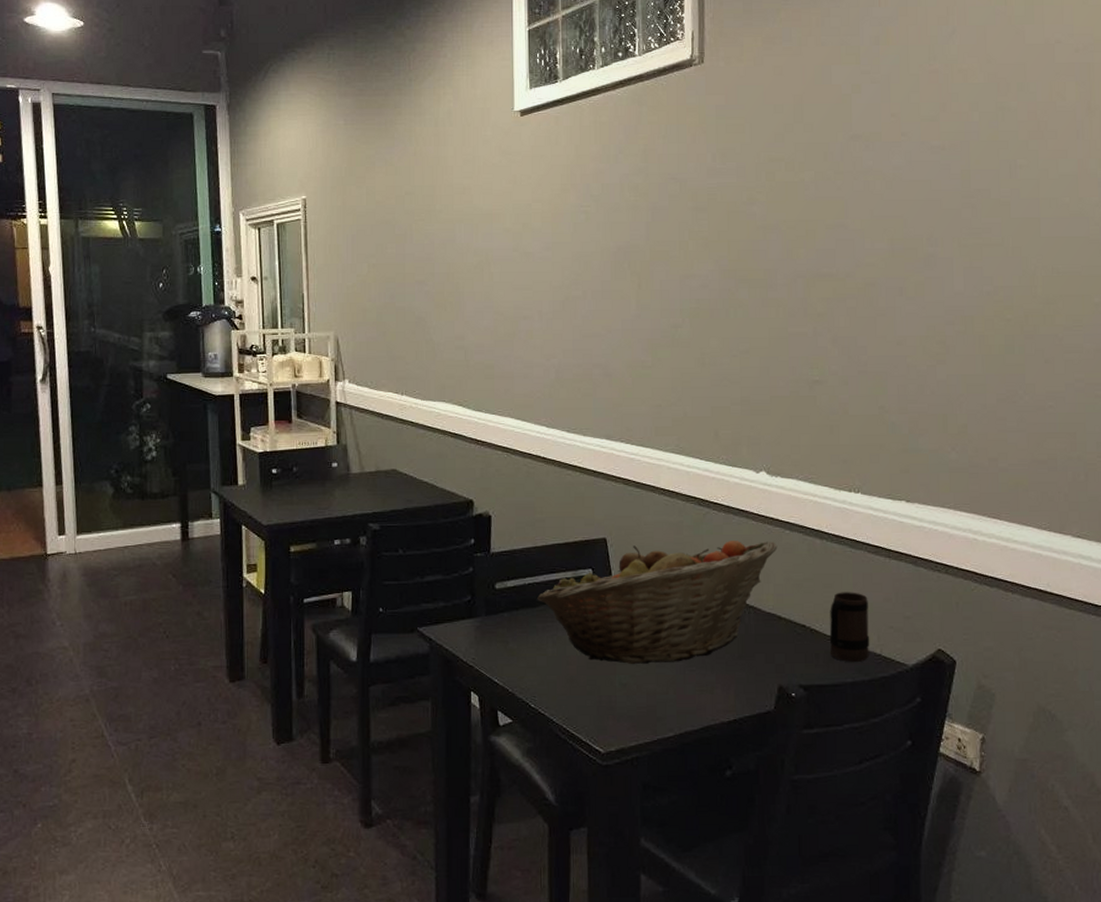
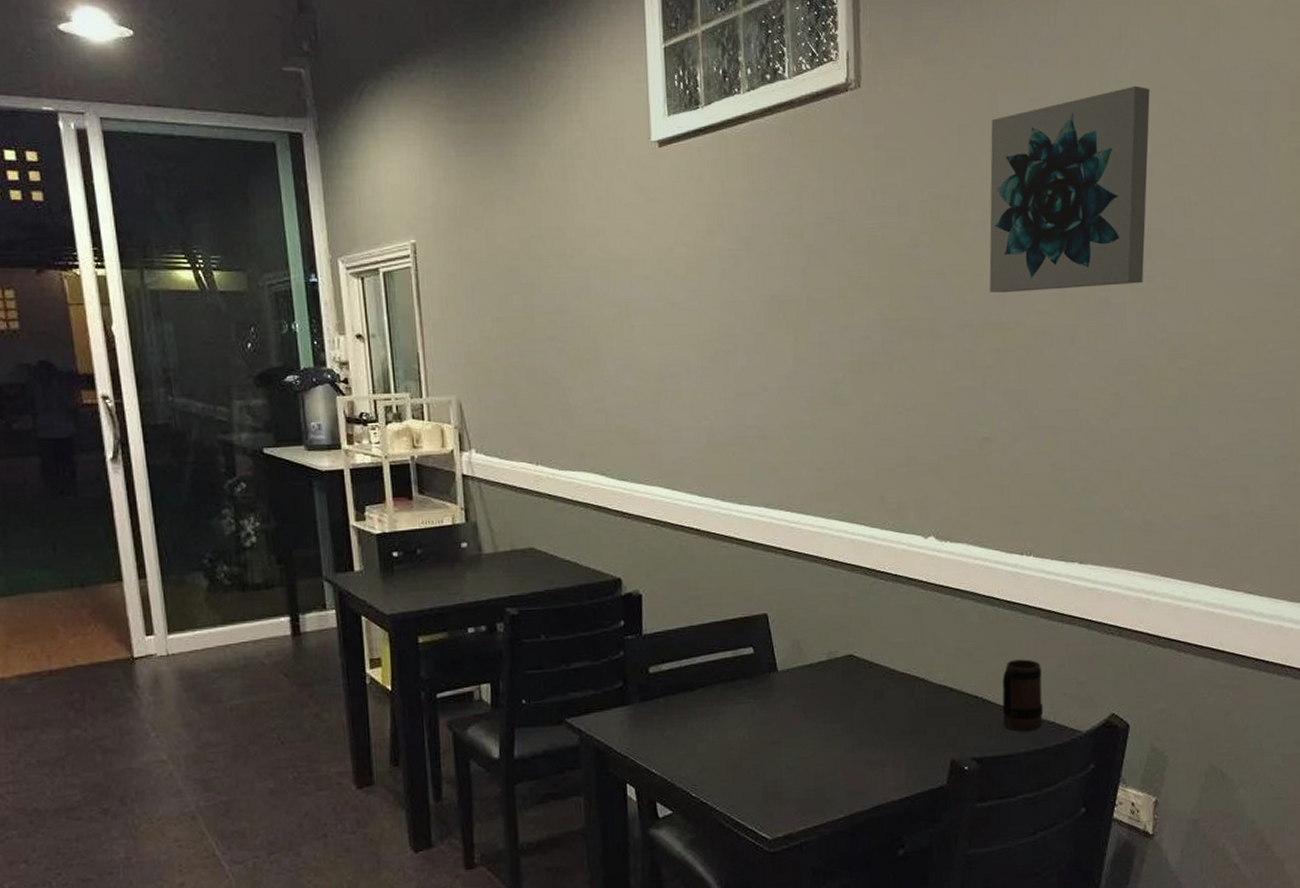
fruit basket: present [537,541,778,664] -> none [695,610,948,746]
wall art: none [821,59,976,247] -> present [989,85,1150,293]

